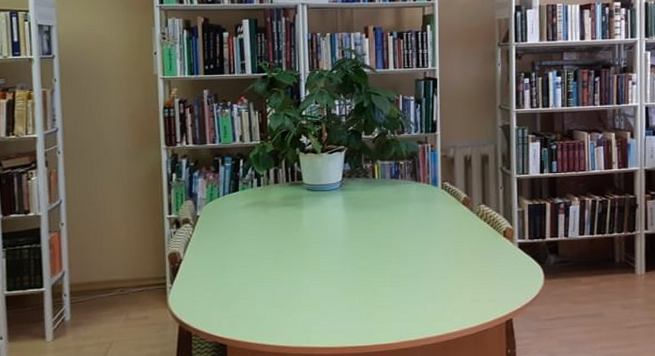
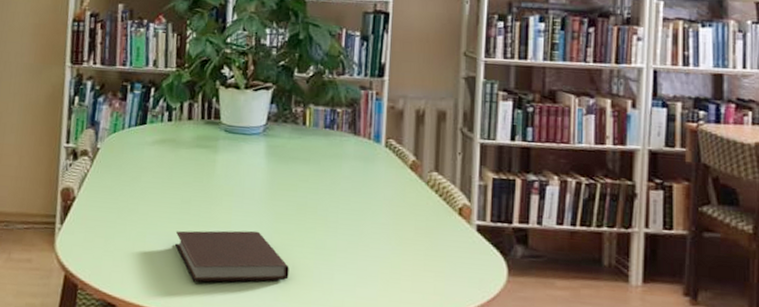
notebook: none [272,269,371,317] -> present [175,230,289,282]

